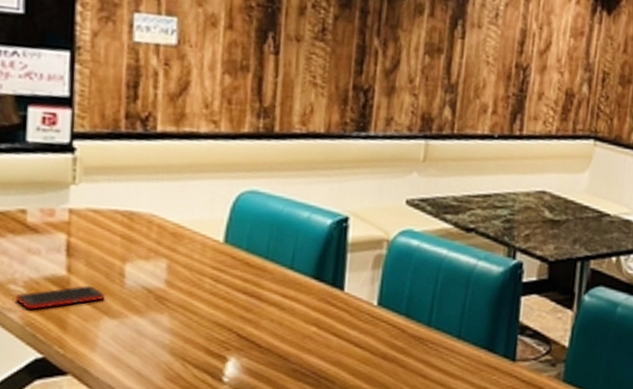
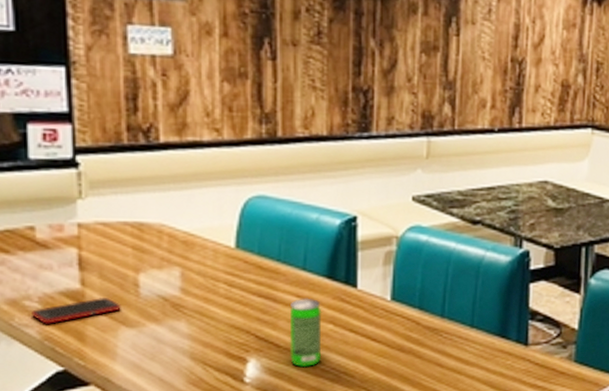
beverage can: none [270,298,307,370] -> present [289,298,322,368]

